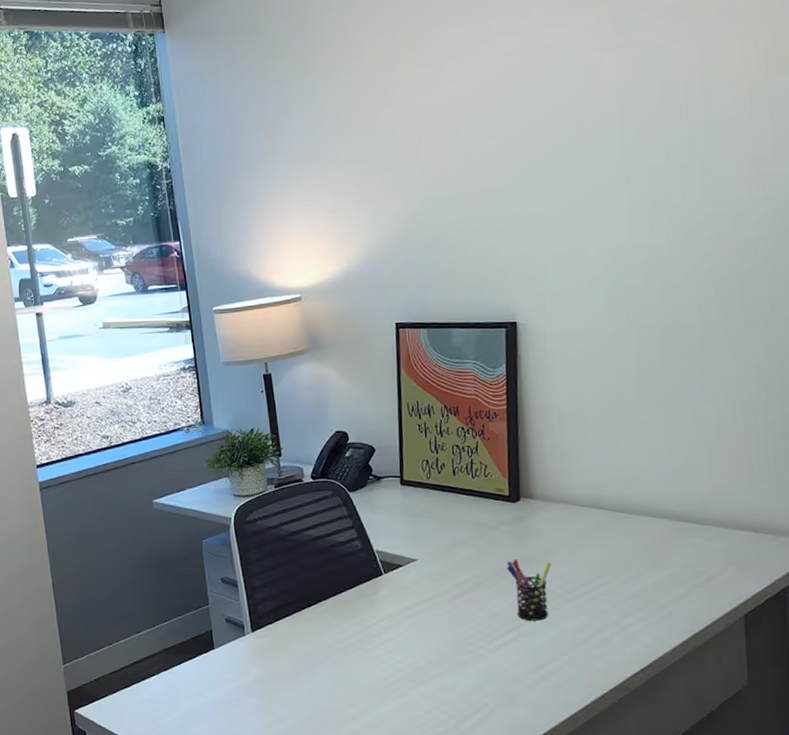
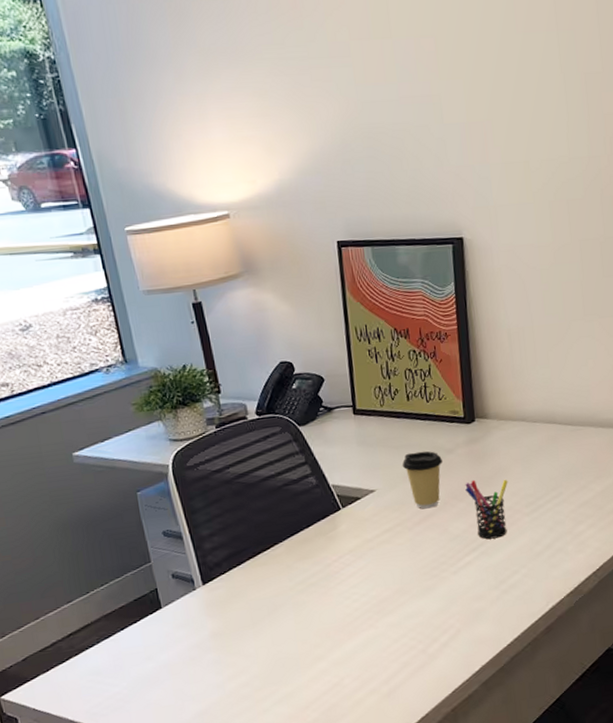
coffee cup: none [444,525,485,583] -> present [402,450,442,509]

